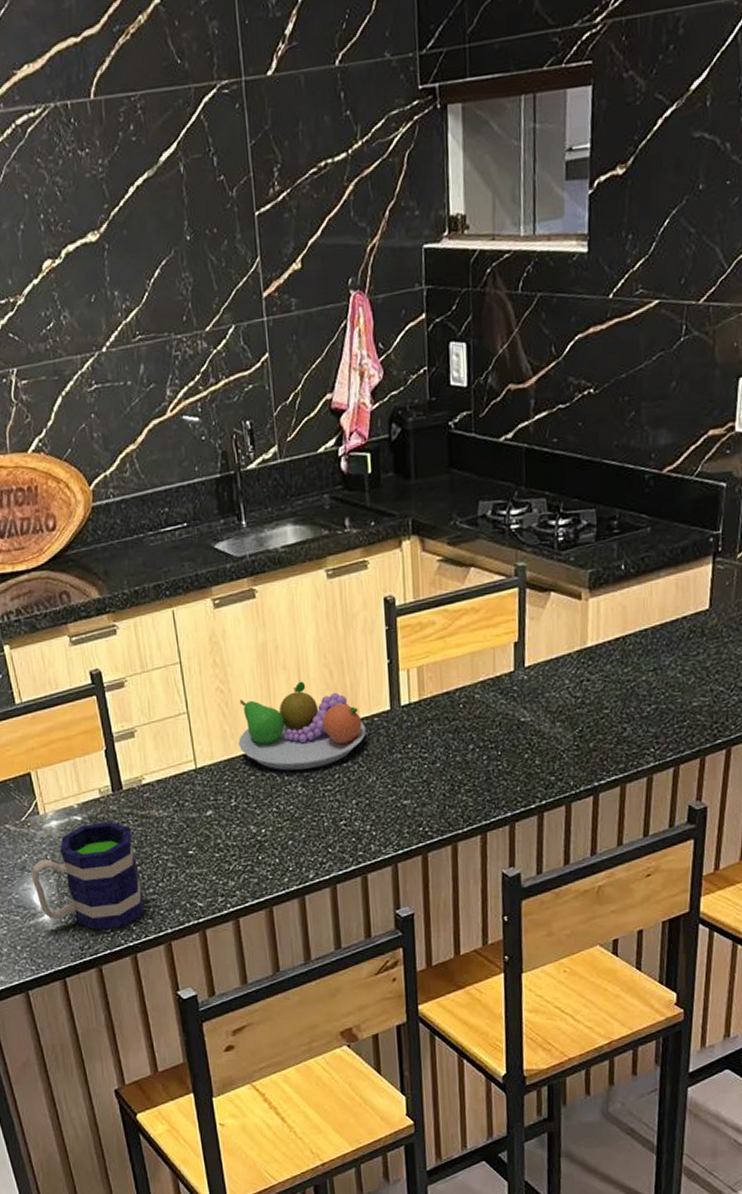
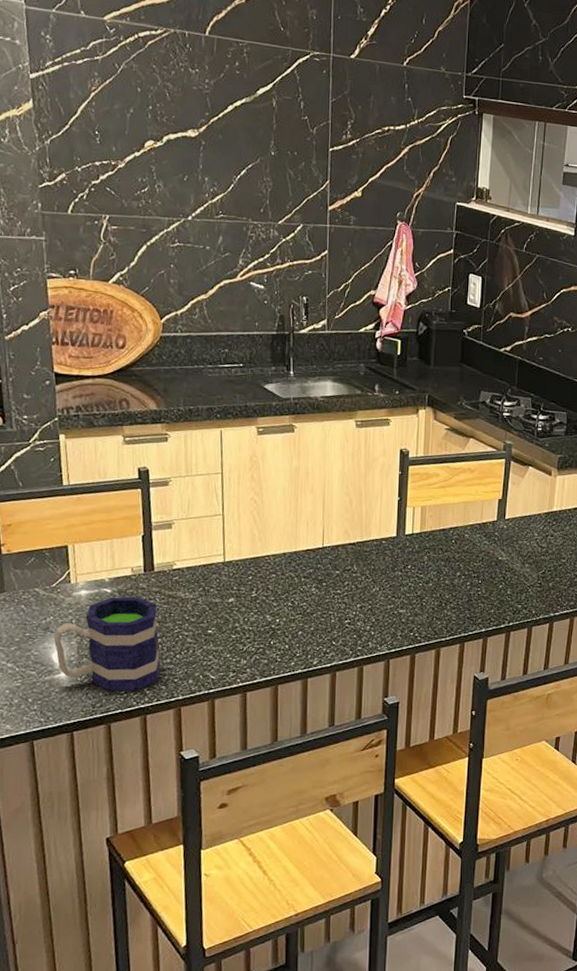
fruit bowl: present [238,681,366,771] -> none [265,503,375,575]

